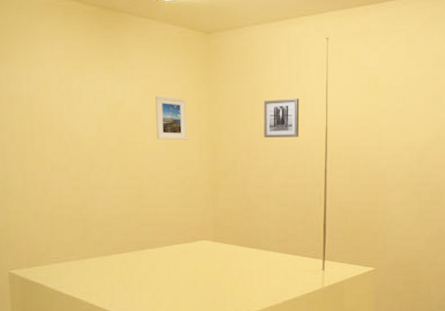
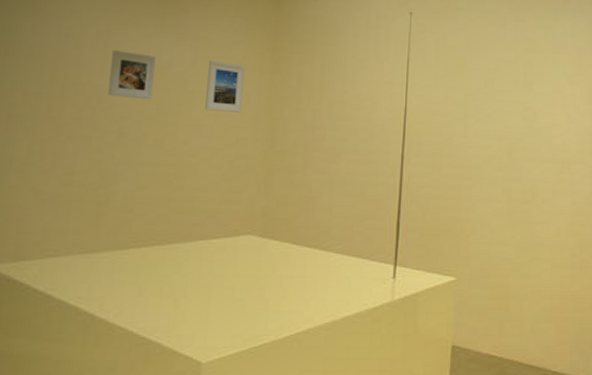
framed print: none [74,93,112,134] -> present [108,50,156,100]
wall art: present [263,98,300,137] -> none [333,73,377,118]

